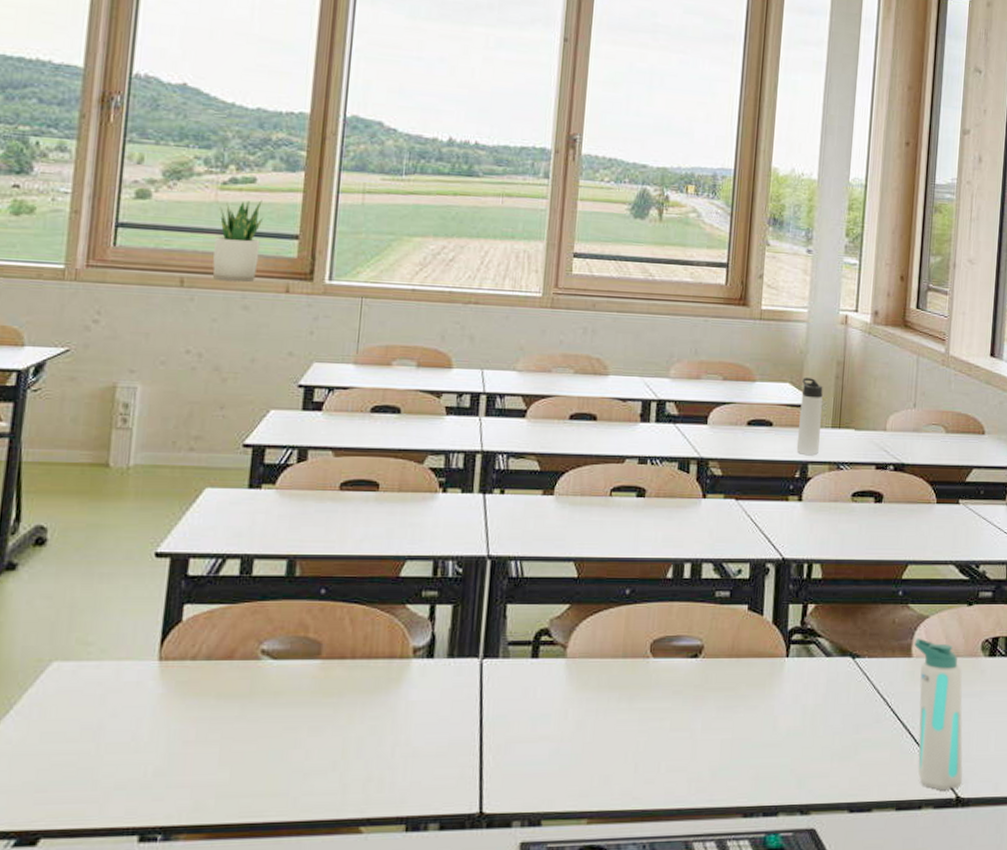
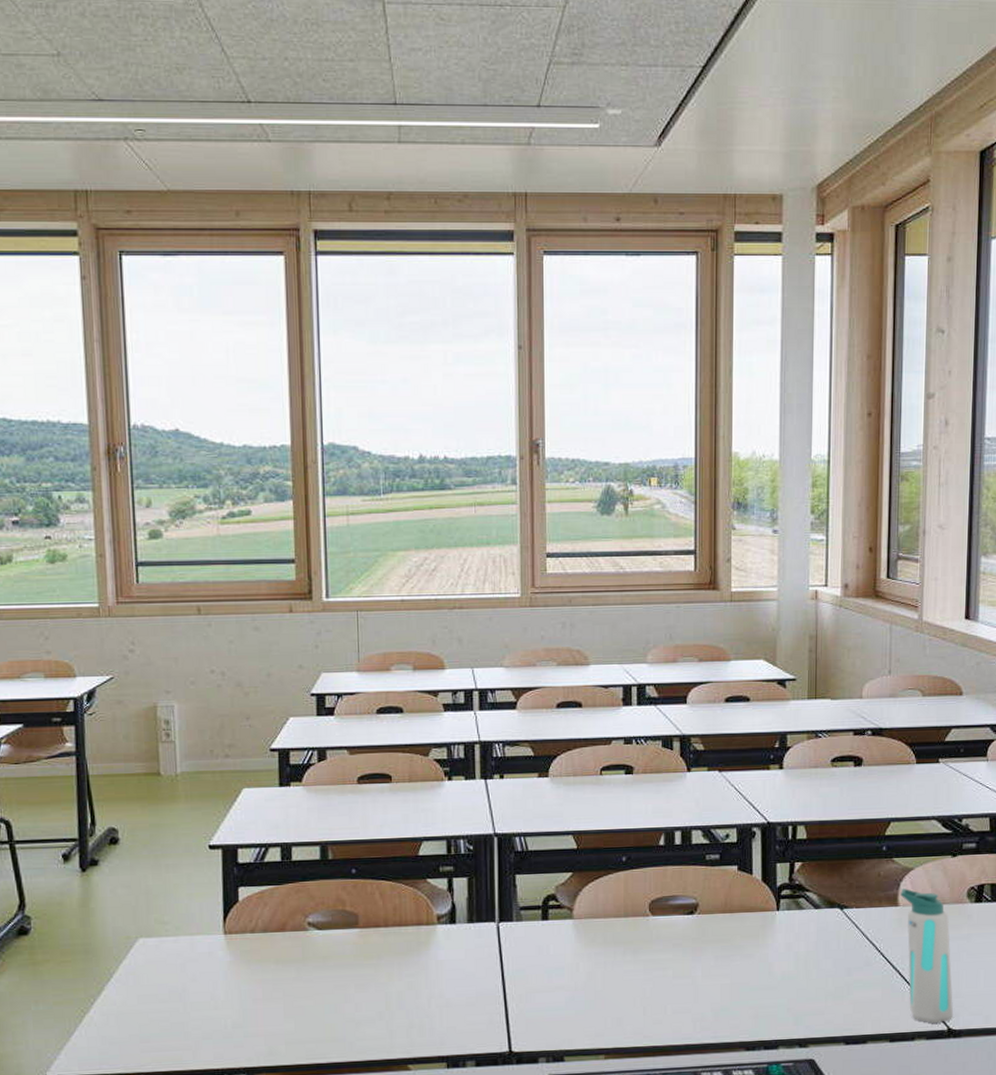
planter: present [212,199,264,283] -> none [222,529,262,607]
thermos bottle: present [796,378,823,456] -> none [774,653,797,727]

